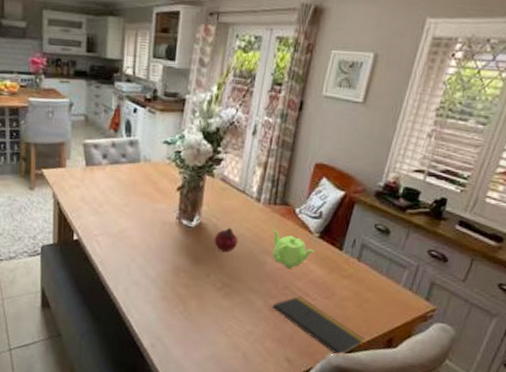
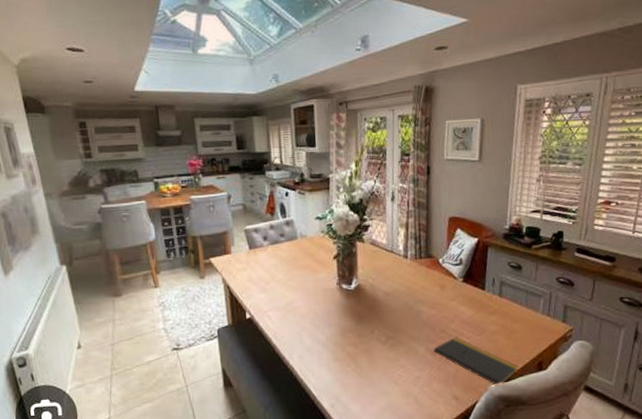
fruit: present [214,227,238,253] -> none [373,285,394,308]
teapot: present [272,229,314,269] -> none [423,280,461,314]

